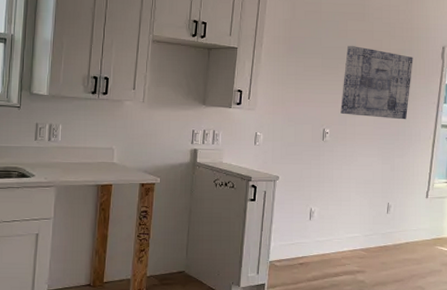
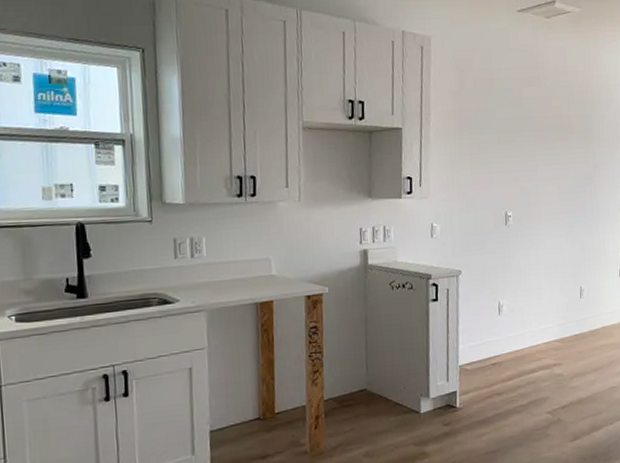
wall art: present [340,46,413,120] -> none [522,115,596,194]

